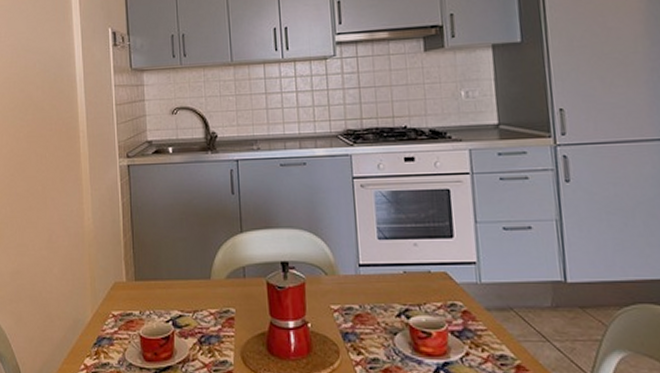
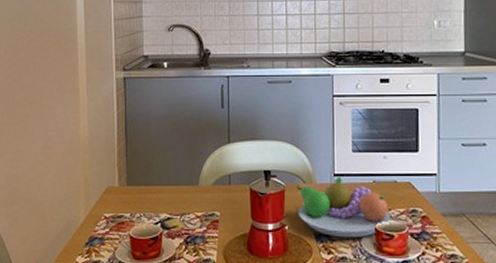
fruit bowl: none [317,267,426,337] -> present [296,176,391,238]

